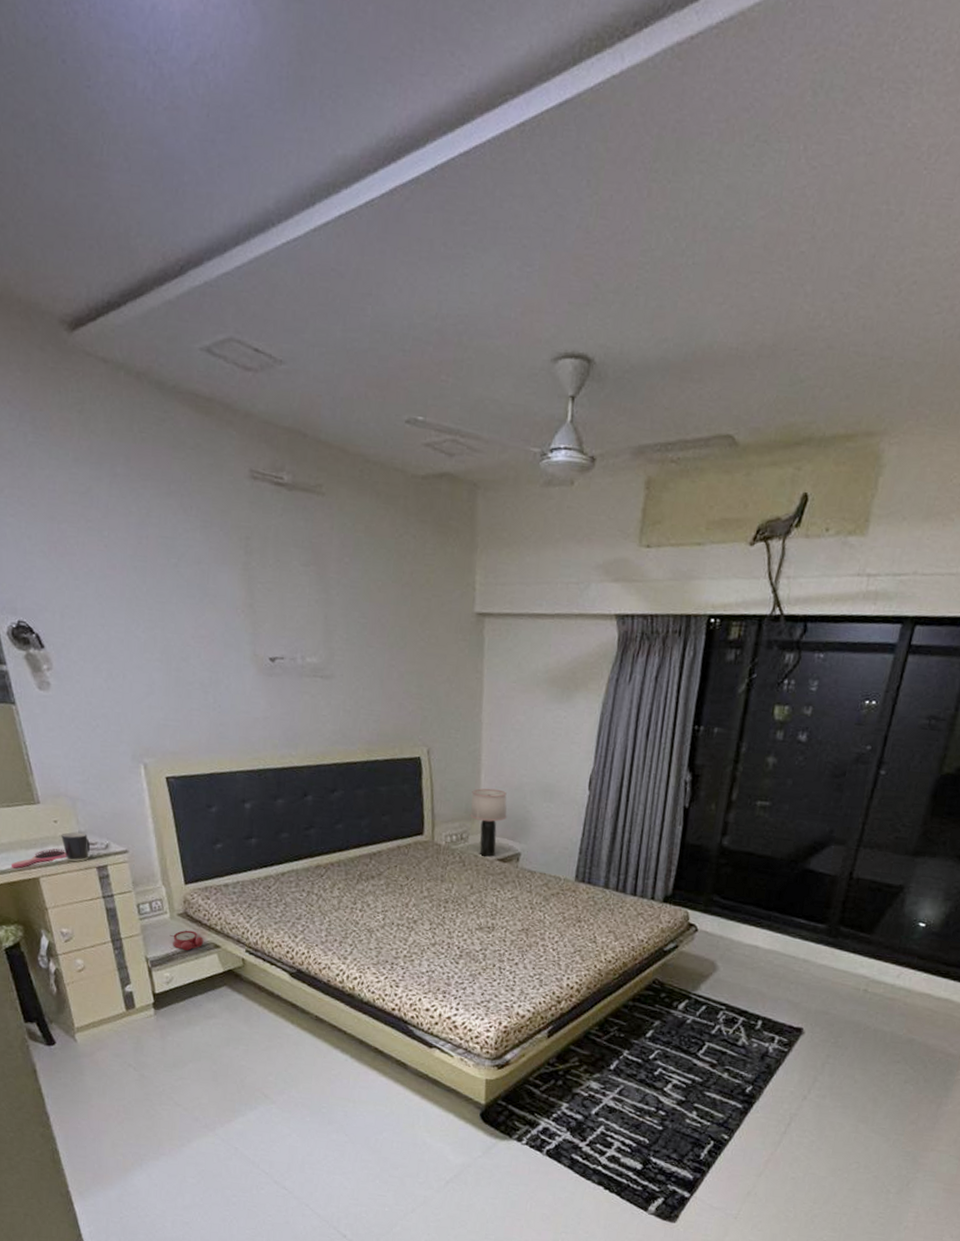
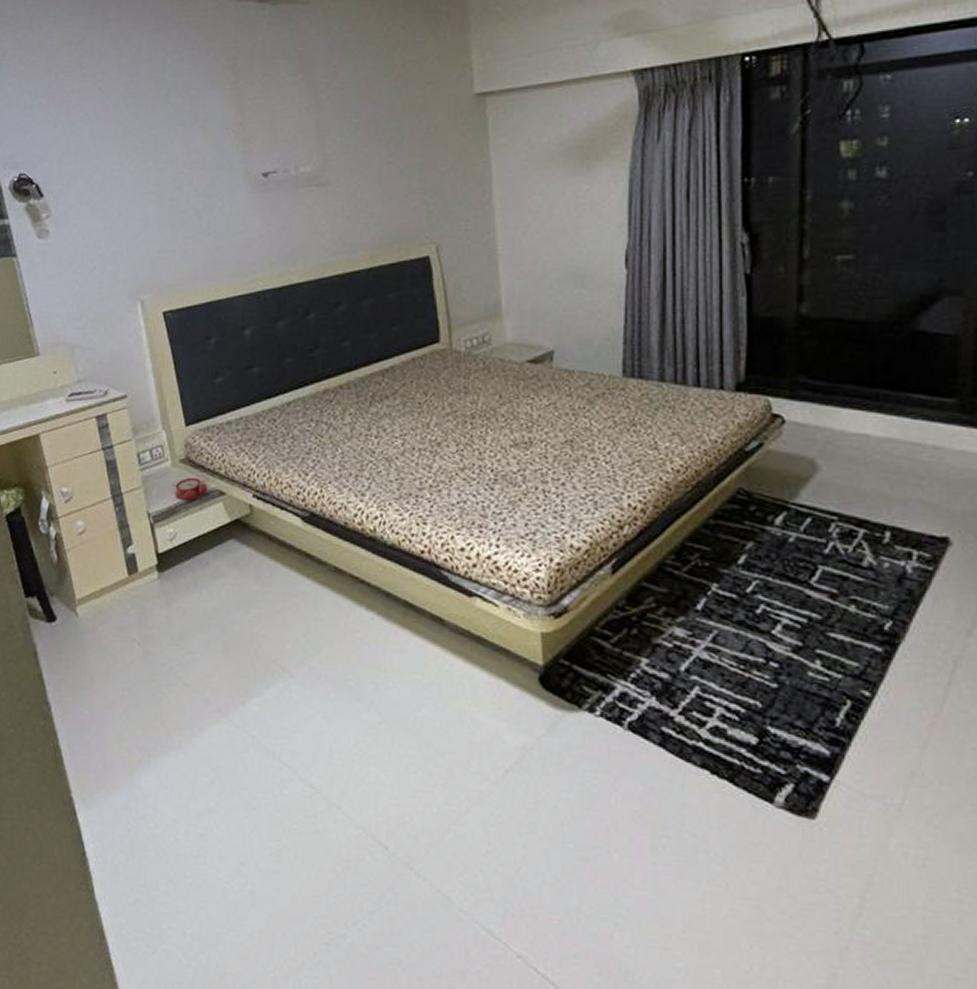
hairbrush: present [10,848,67,868] -> none [12,400,66,427]
mug: present [61,832,91,862] -> none [60,381,90,414]
table lamp: present [470,788,507,857] -> none [490,280,533,359]

